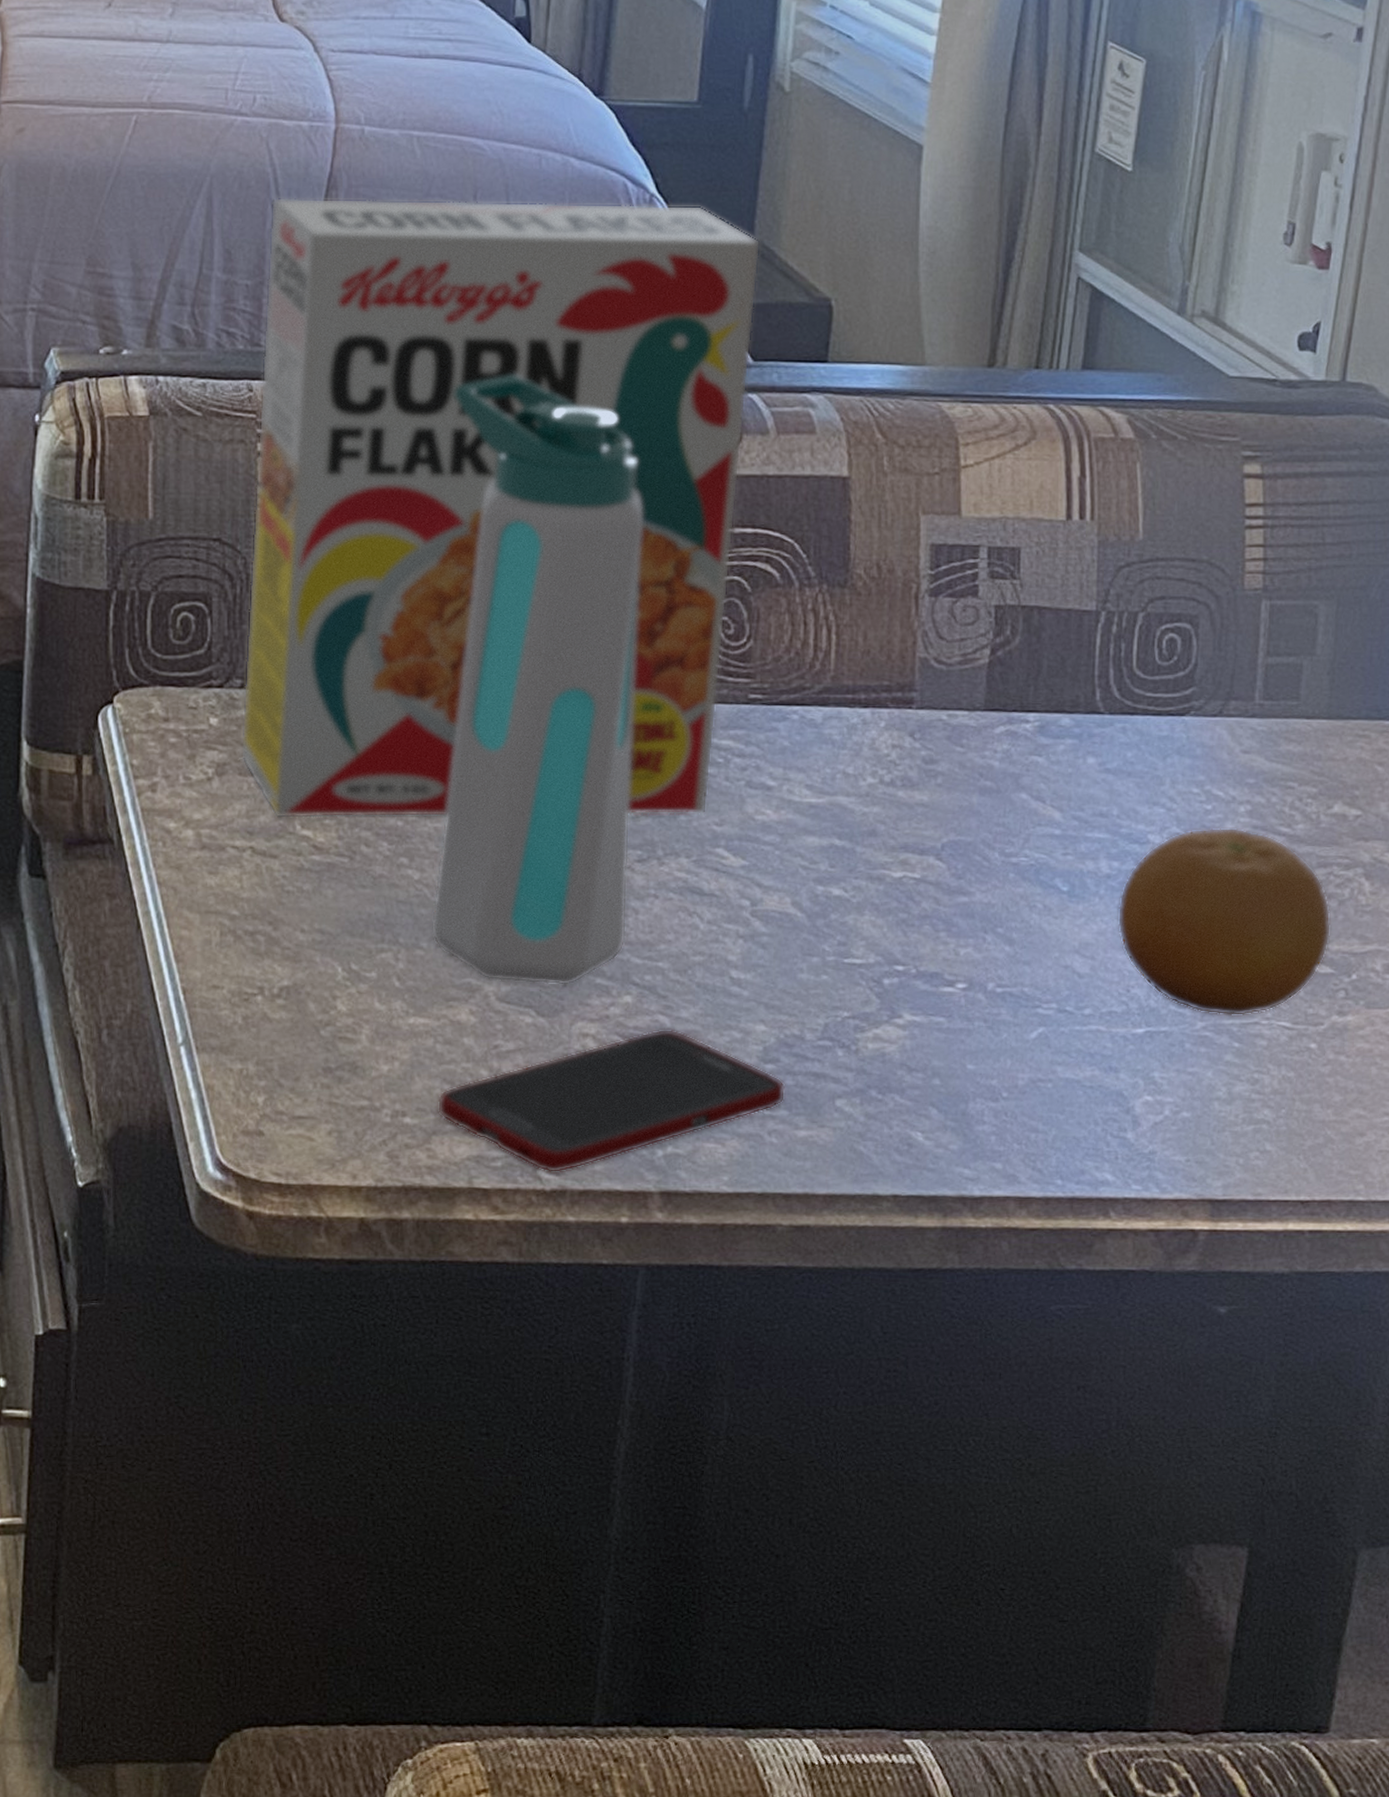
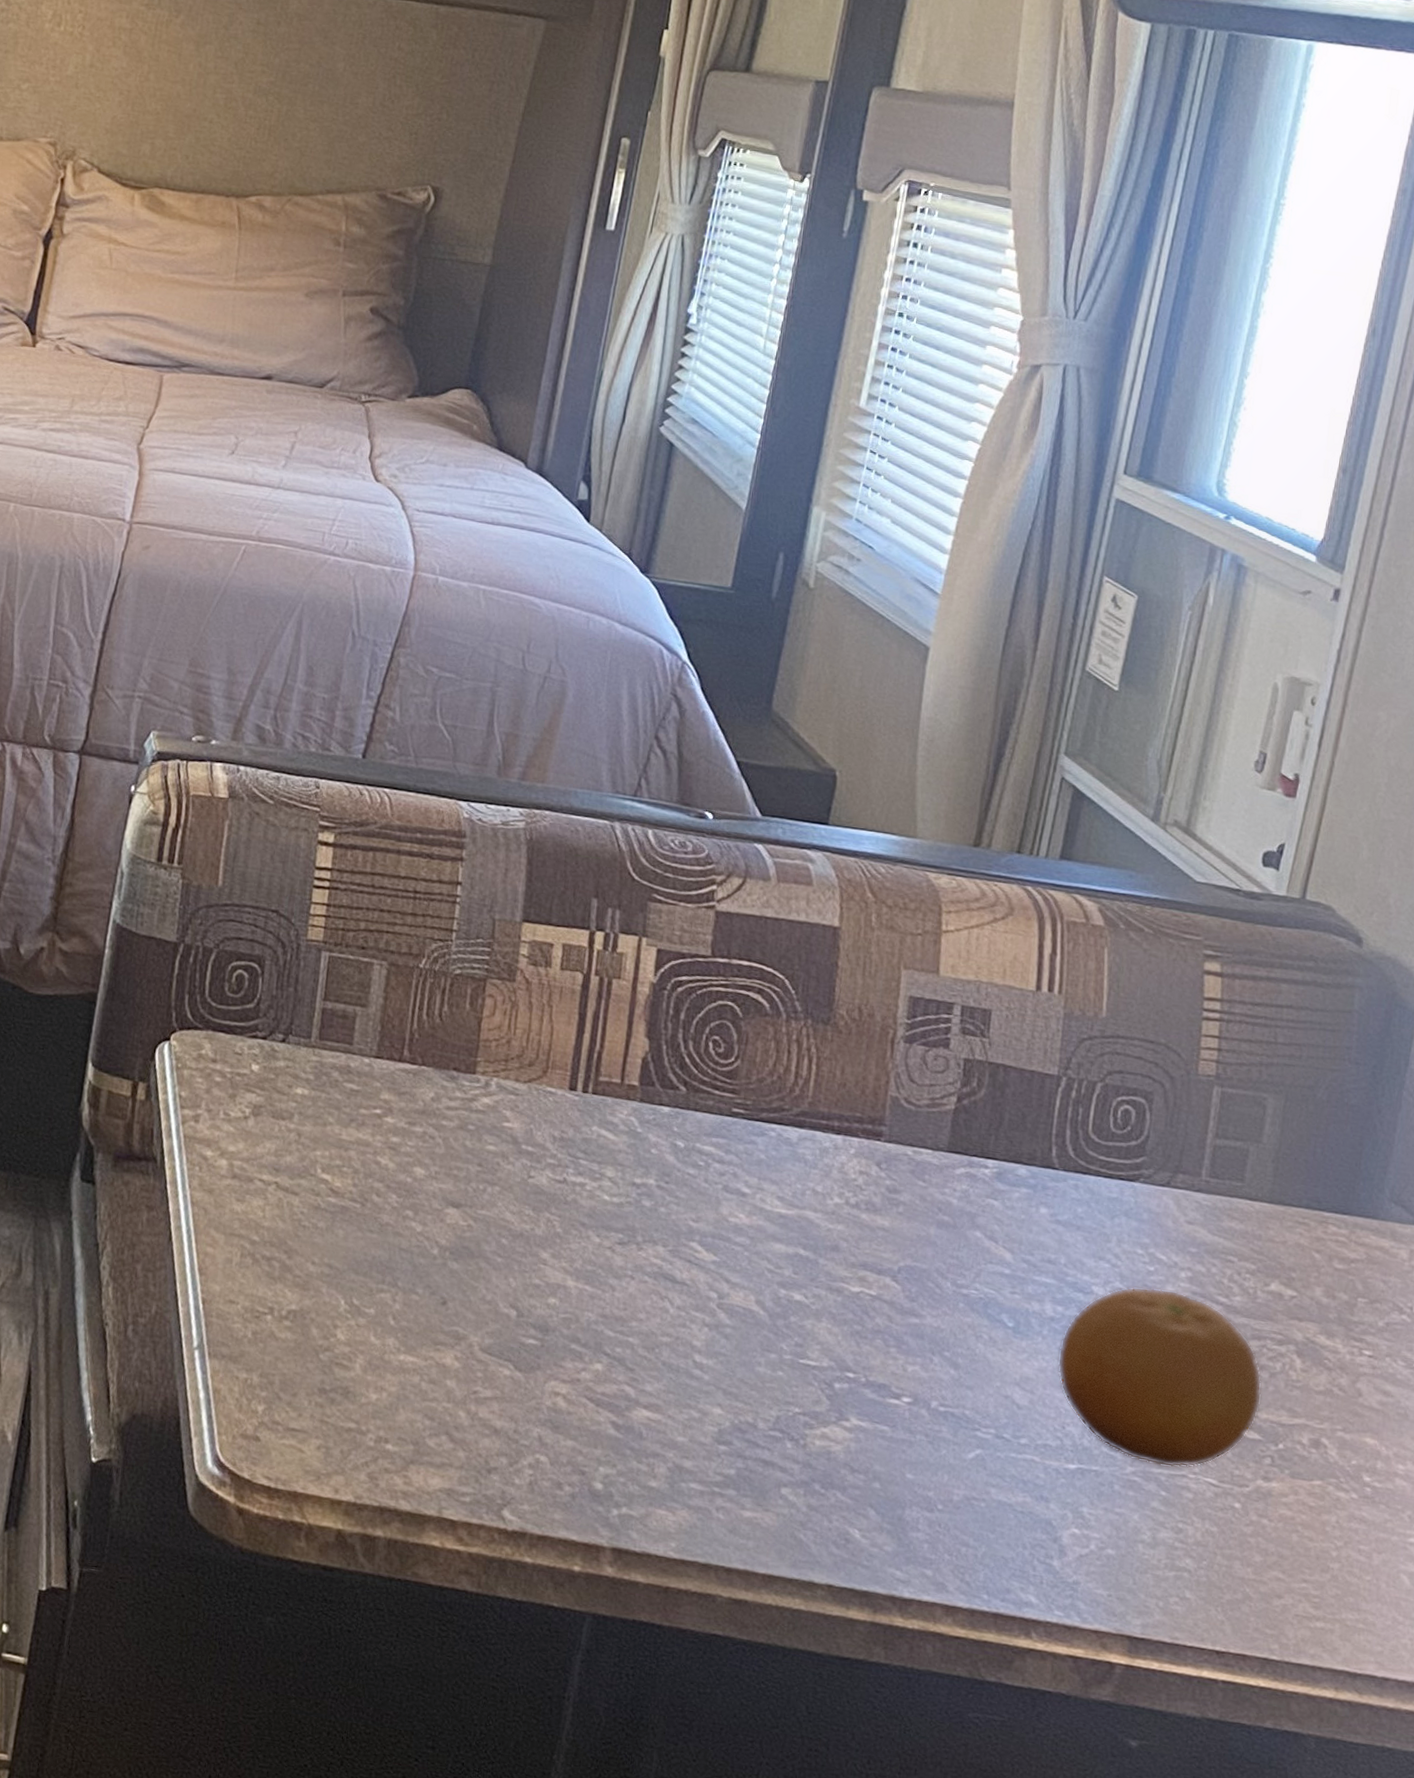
cereal box: present [240,197,761,819] -> none [275,627,777,1210]
water bottle: present [429,375,643,986] -> none [426,801,651,1347]
cell phone: present [437,1029,786,1173] -> none [416,1398,736,1517]

